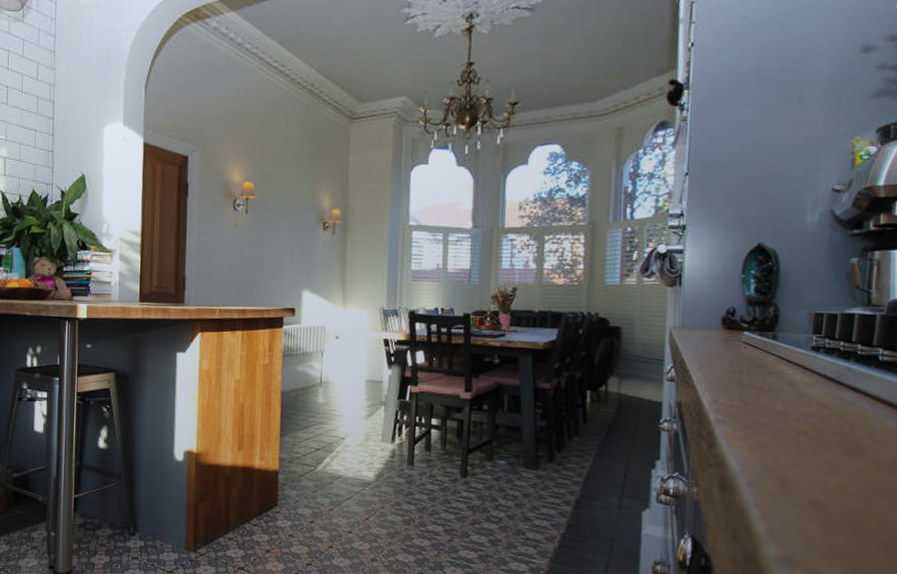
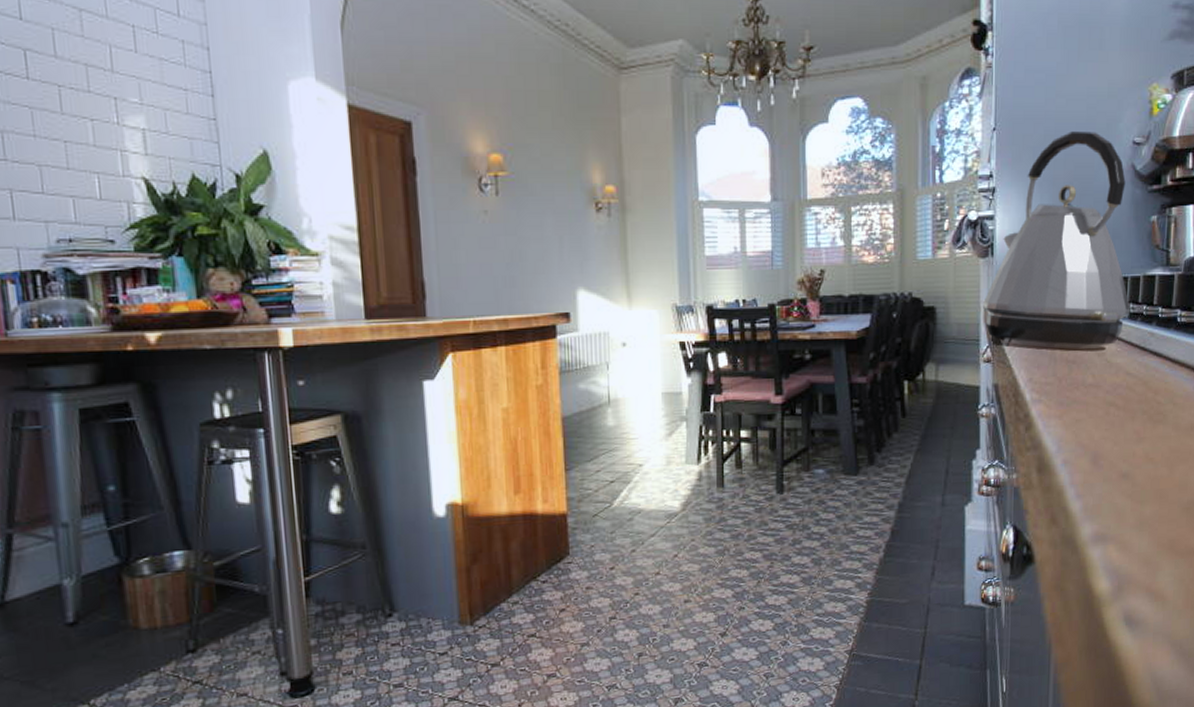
kettle: none [669,178,826,378] -> present [983,131,1130,349]

